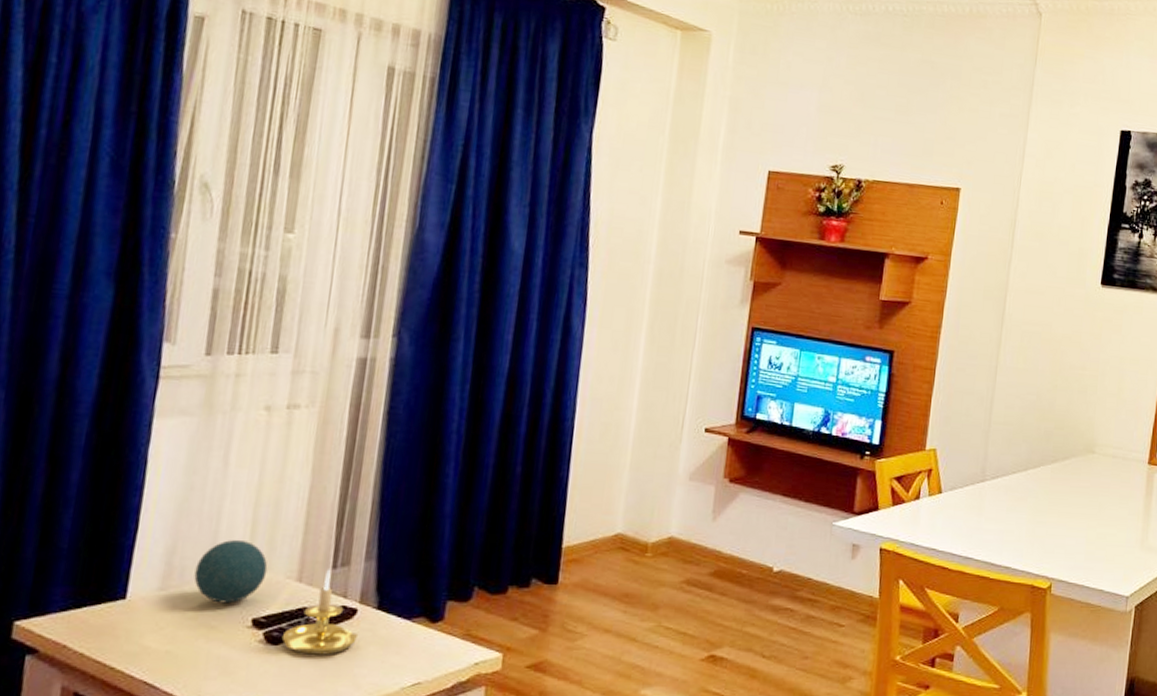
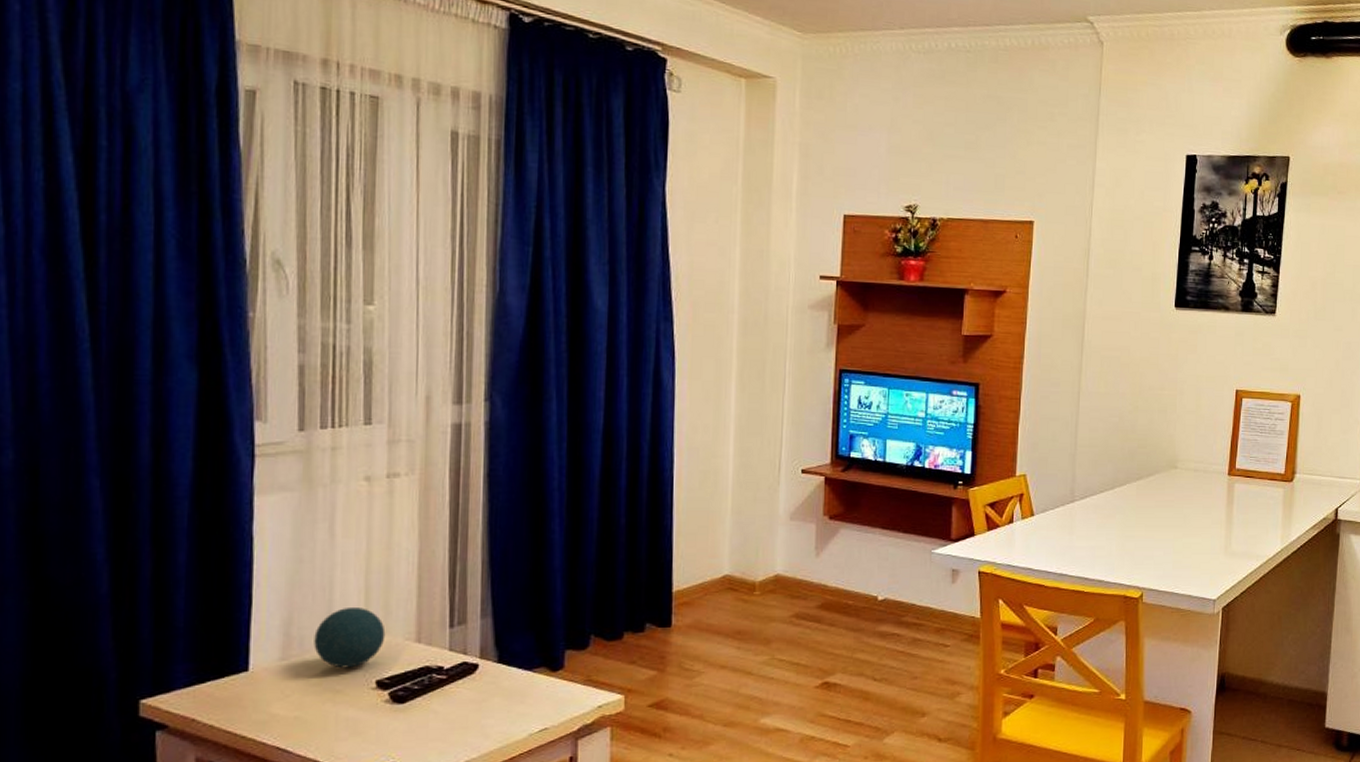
candle holder: present [283,569,359,655] -> none [408,628,482,710]

